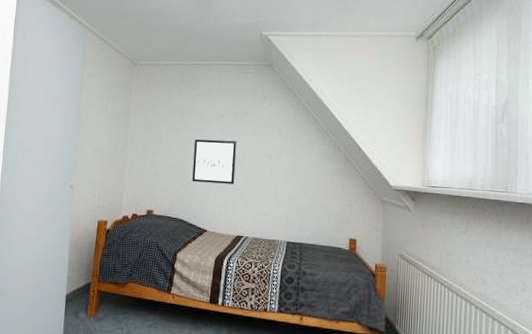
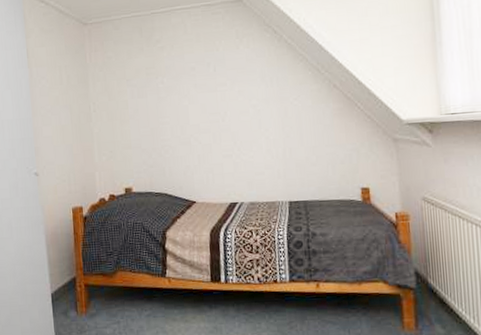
wall art: present [192,139,237,185] -> none [165,95,219,149]

